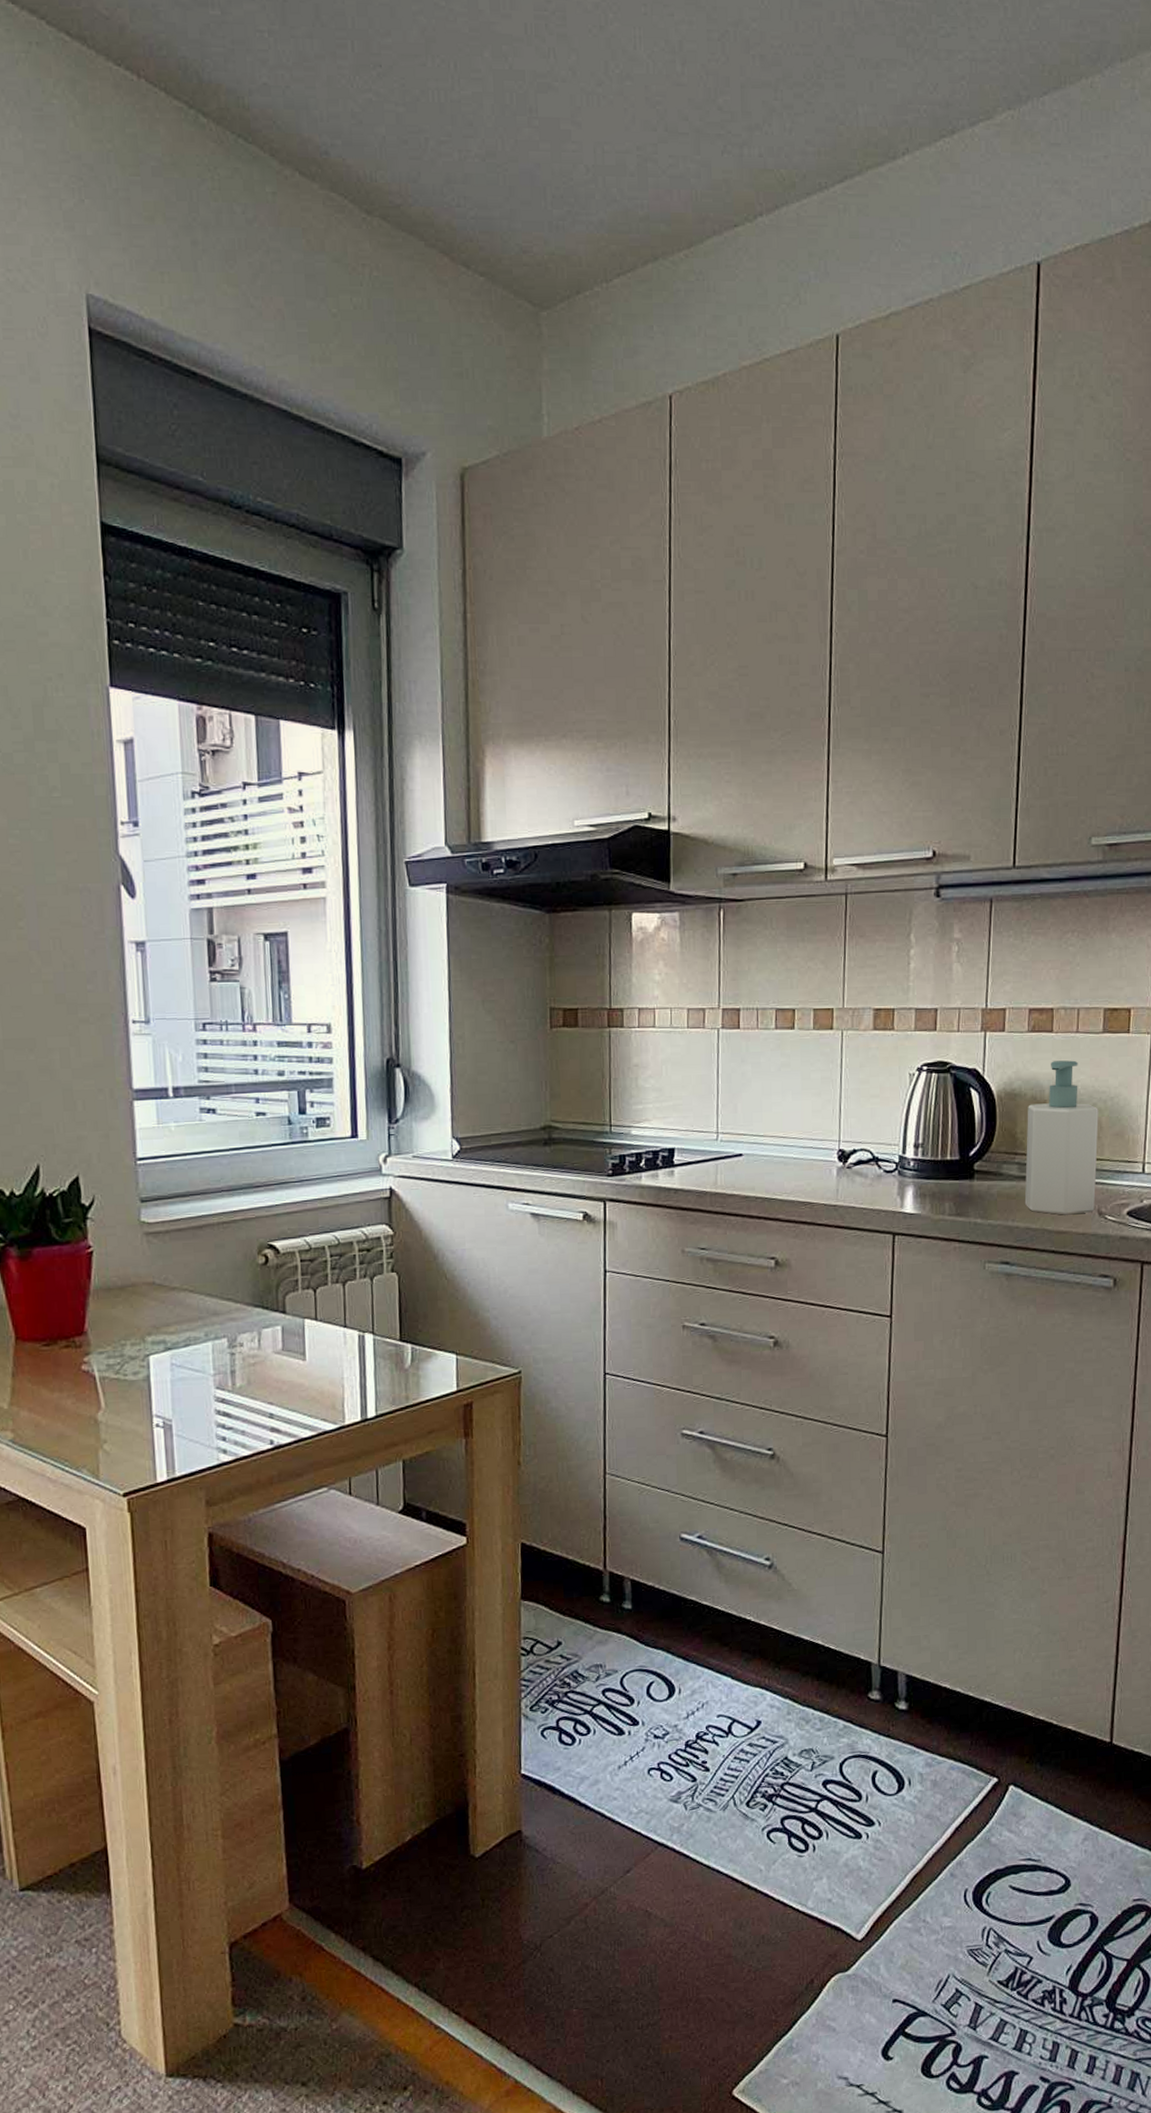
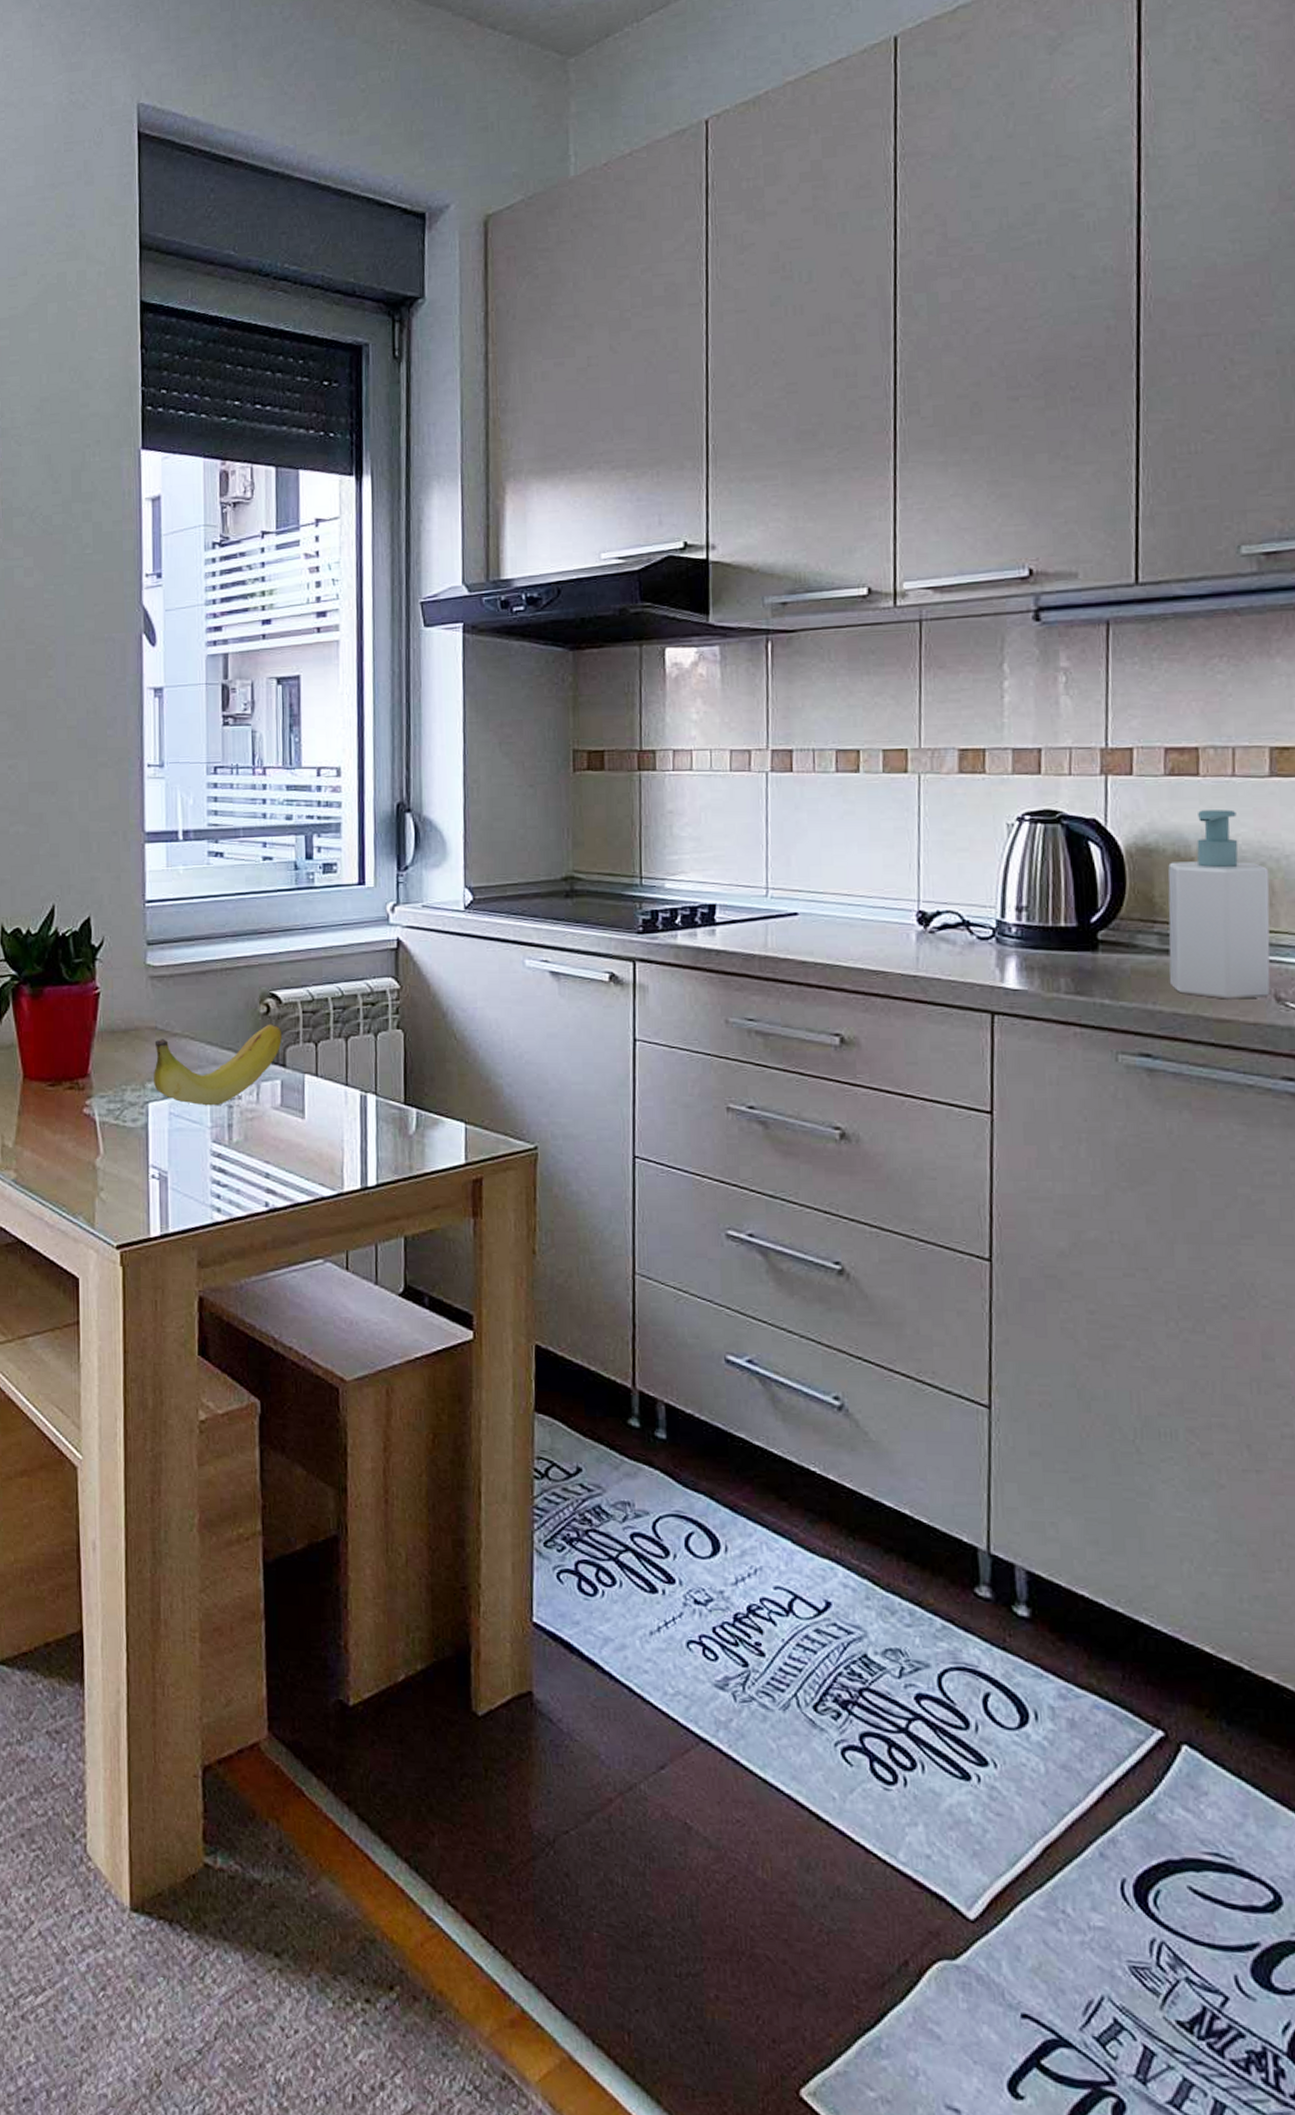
fruit: none [153,1273,281,1355] -> present [153,1024,282,1106]

